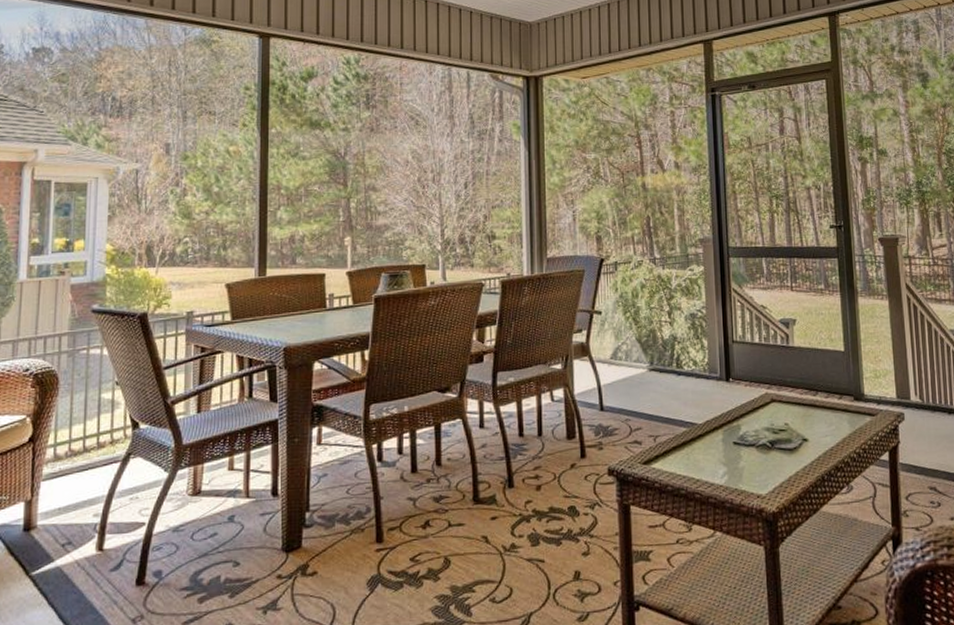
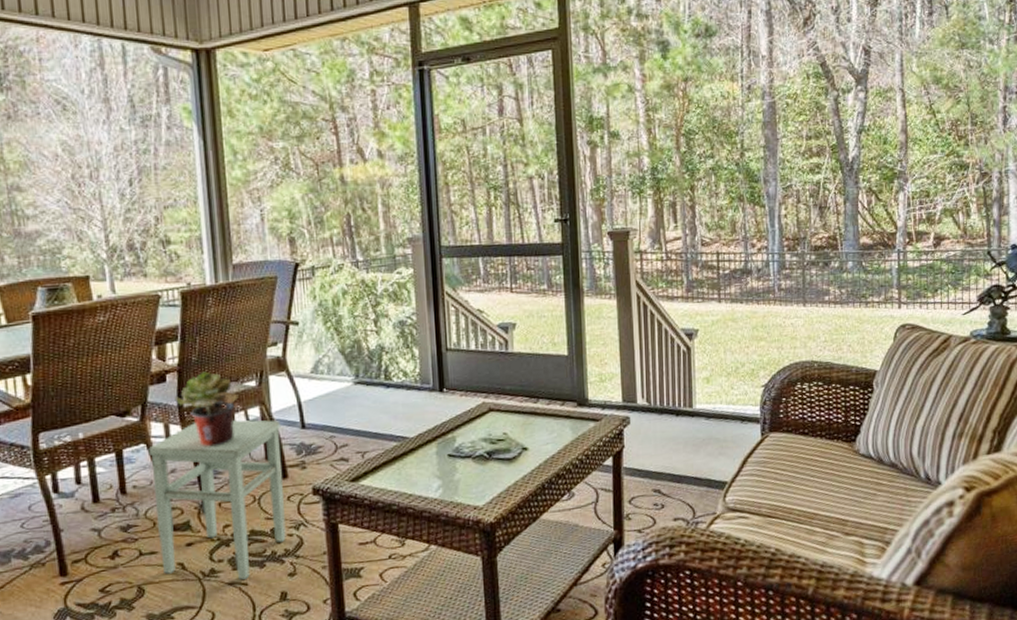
stool: none [463,400,582,556] -> present [148,419,286,580]
potted plant: none [489,353,546,425] -> present [174,371,239,447]

